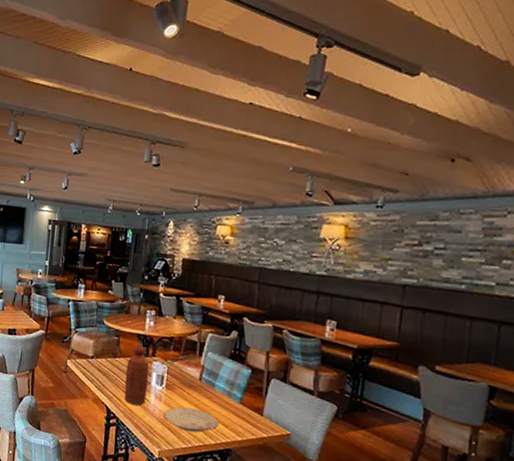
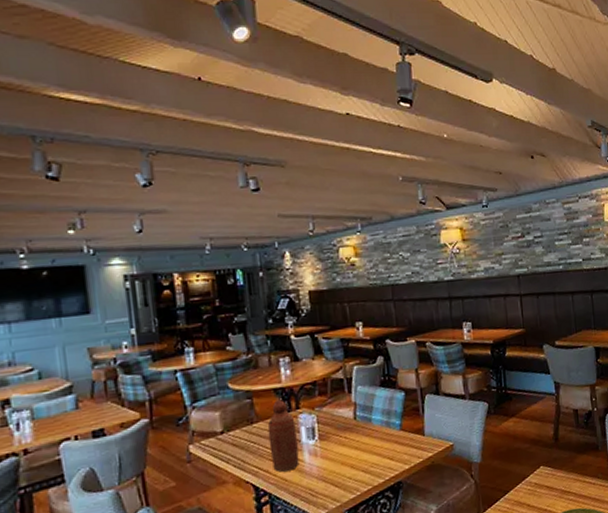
plate: present [164,407,219,433] -> none [323,451,384,480]

